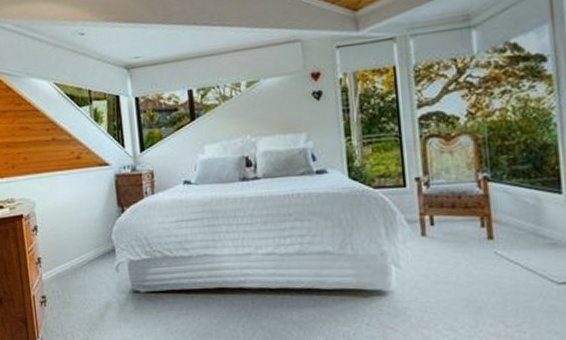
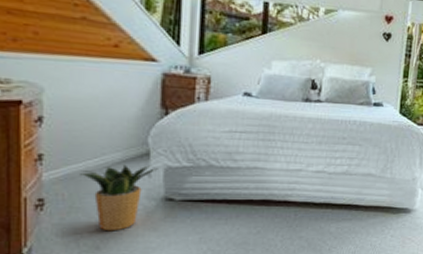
potted plant: none [67,260,123,324] -> present [80,164,158,231]

